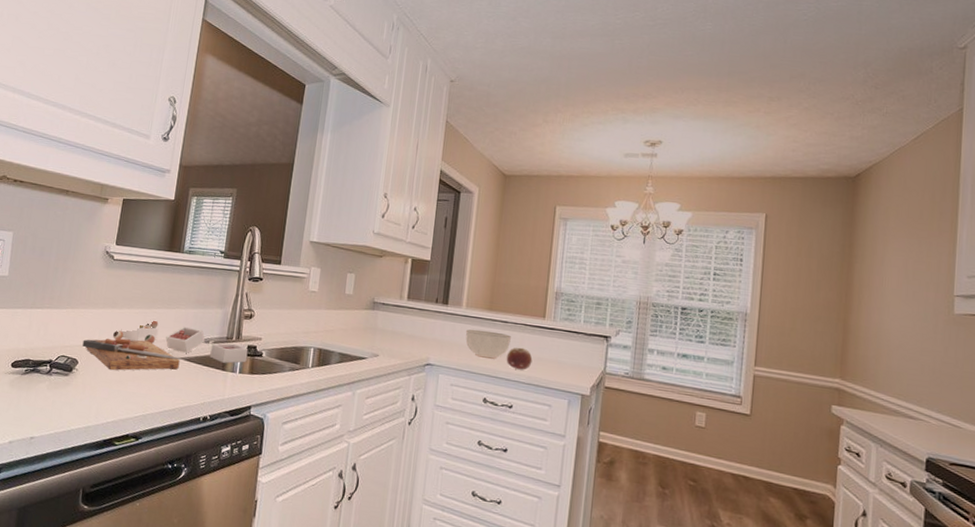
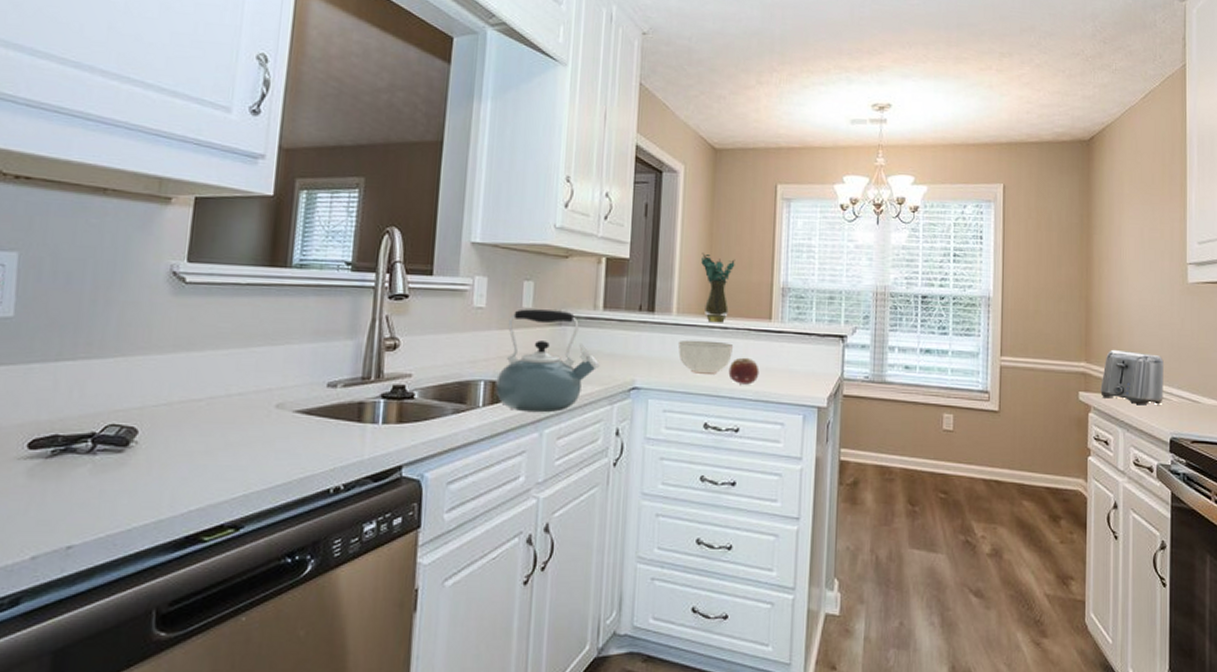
cutting board: present [82,319,248,371] -> none [143,361,394,439]
kettle: none [321,294,402,378] -> present [495,309,600,413]
vase: none [488,259,517,318] -> present [701,253,735,323]
toaster: none [854,369,923,426] -> present [1100,349,1164,405]

